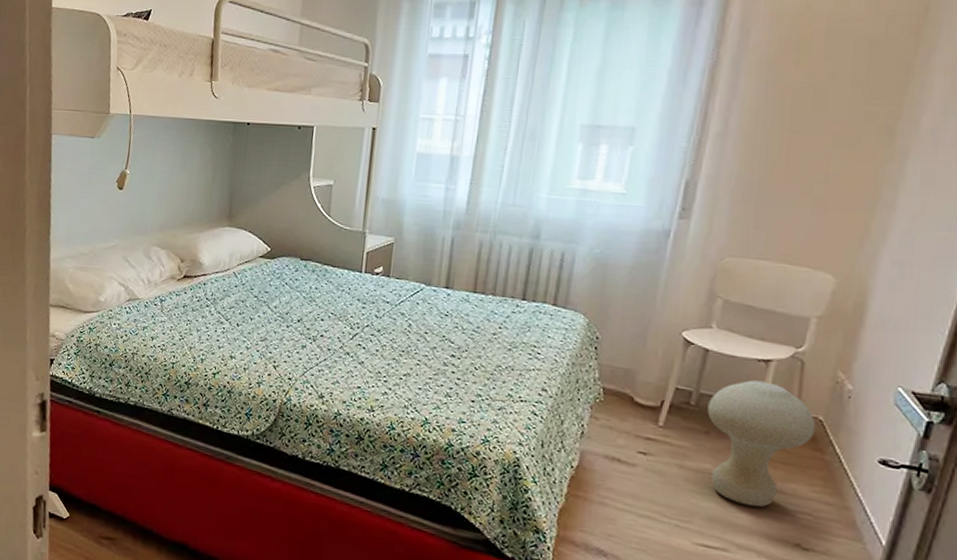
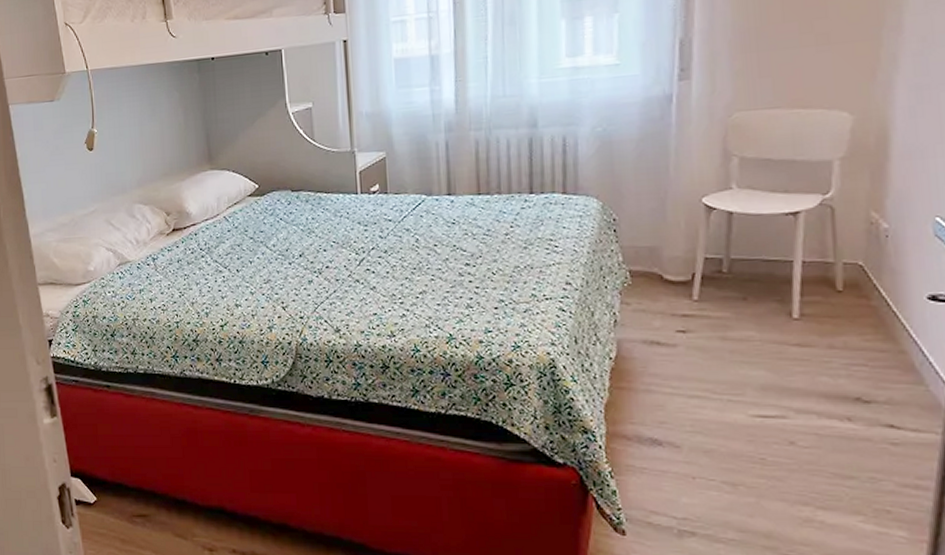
stool: present [707,380,816,507] -> none [741,235,857,368]

